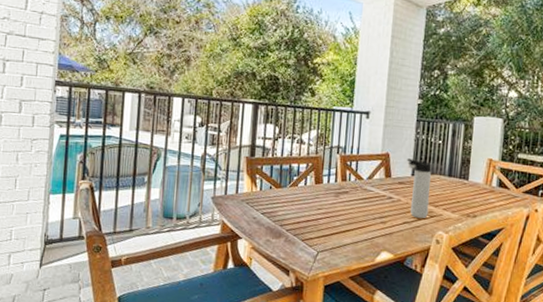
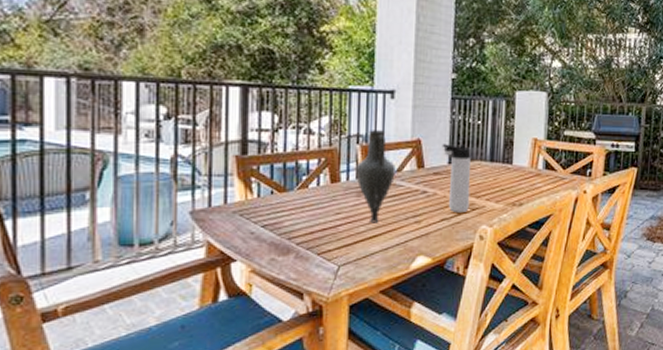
vase: none [334,143,367,220] -> present [354,130,395,223]

